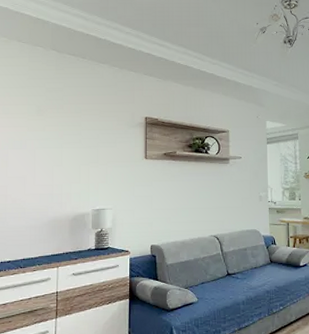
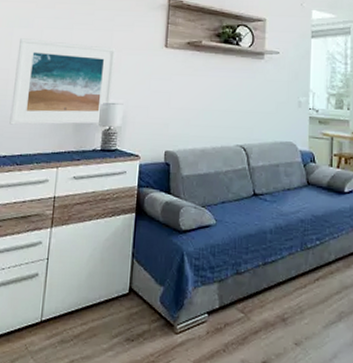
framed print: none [11,158,102,234] -> present [9,38,116,125]

